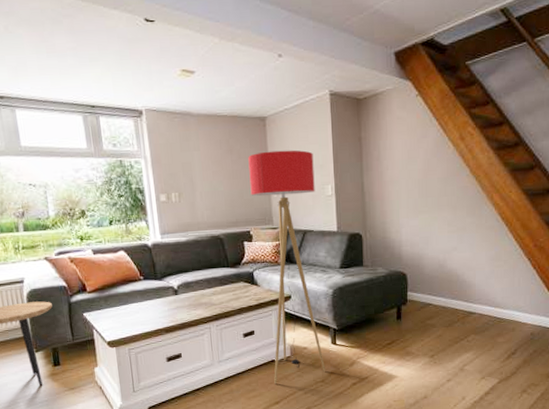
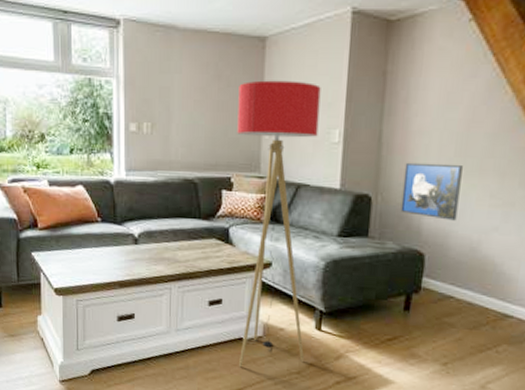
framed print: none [384,203,426,246] -> present [400,162,463,221]

